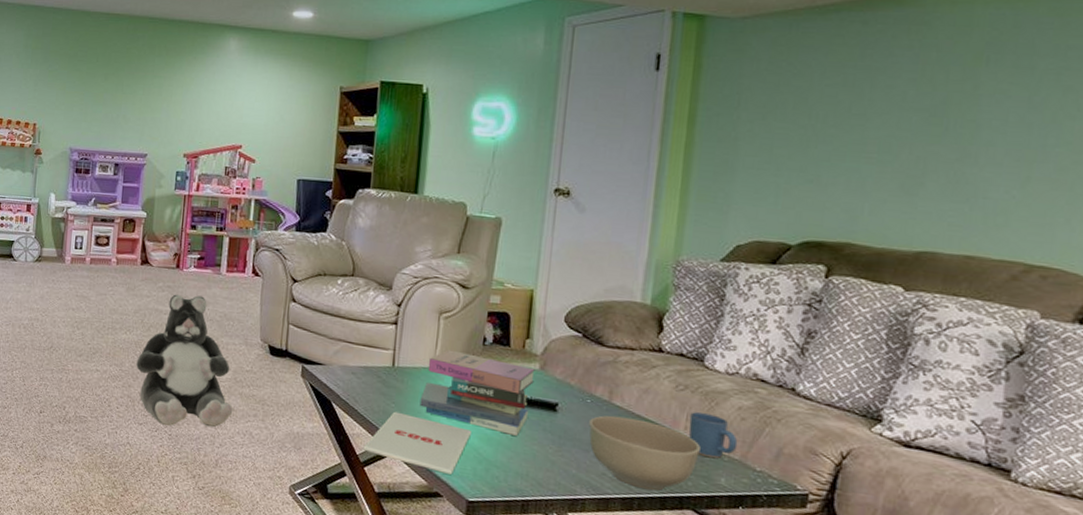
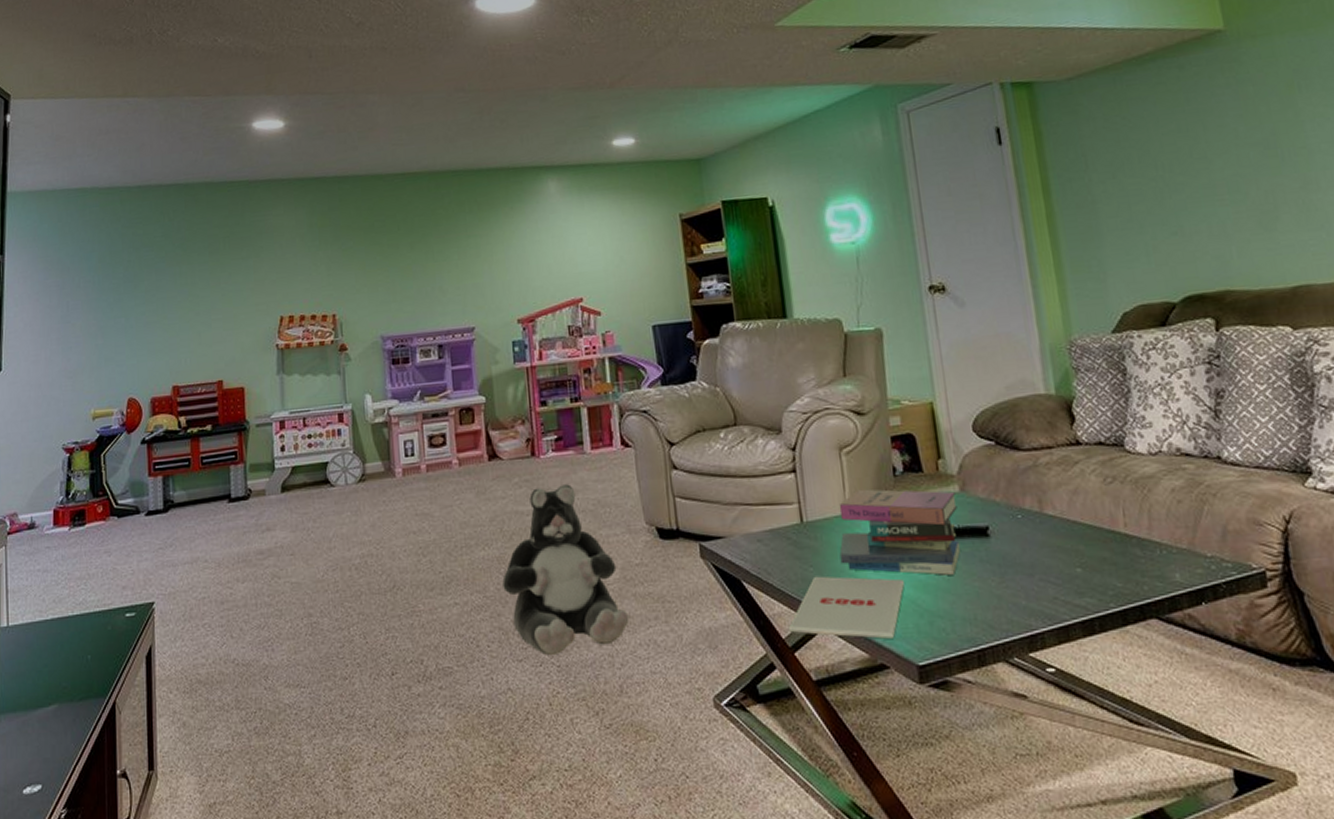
bowl: present [588,415,701,491] -> none [1025,525,1147,606]
mug: present [688,412,738,459] -> none [1125,503,1182,554]

